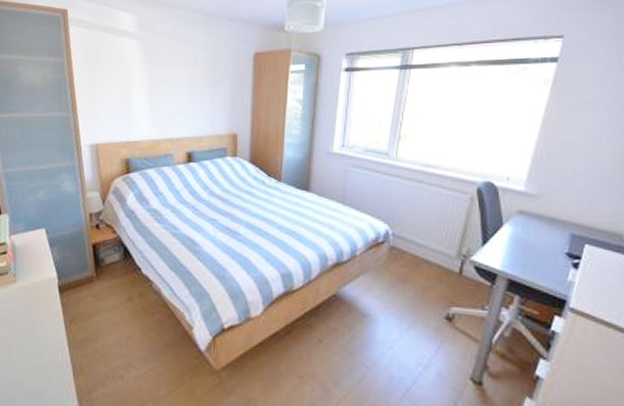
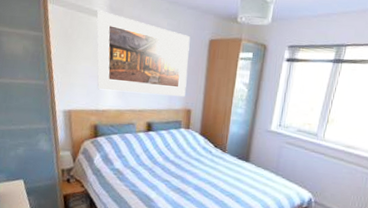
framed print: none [124,29,232,120] -> present [96,10,191,97]

